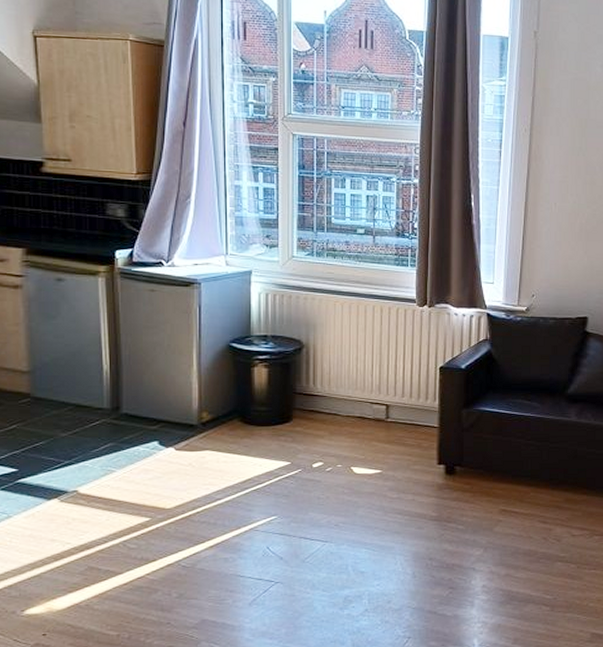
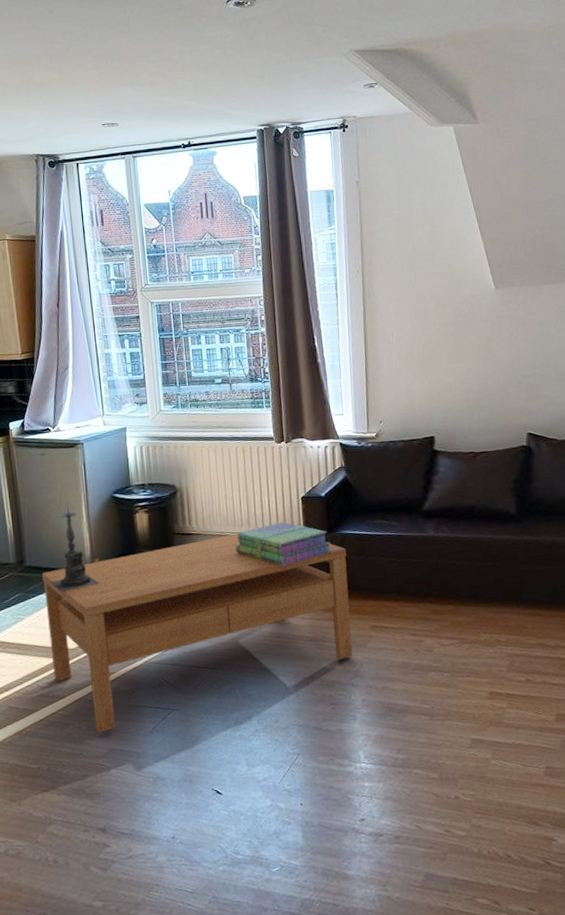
coffee table: none [140,399,482,602] -> present [42,533,353,733]
candle holder: none [148,347,206,446] -> present [50,502,99,592]
stack of books: none [362,391,467,438] -> present [235,521,332,565]

